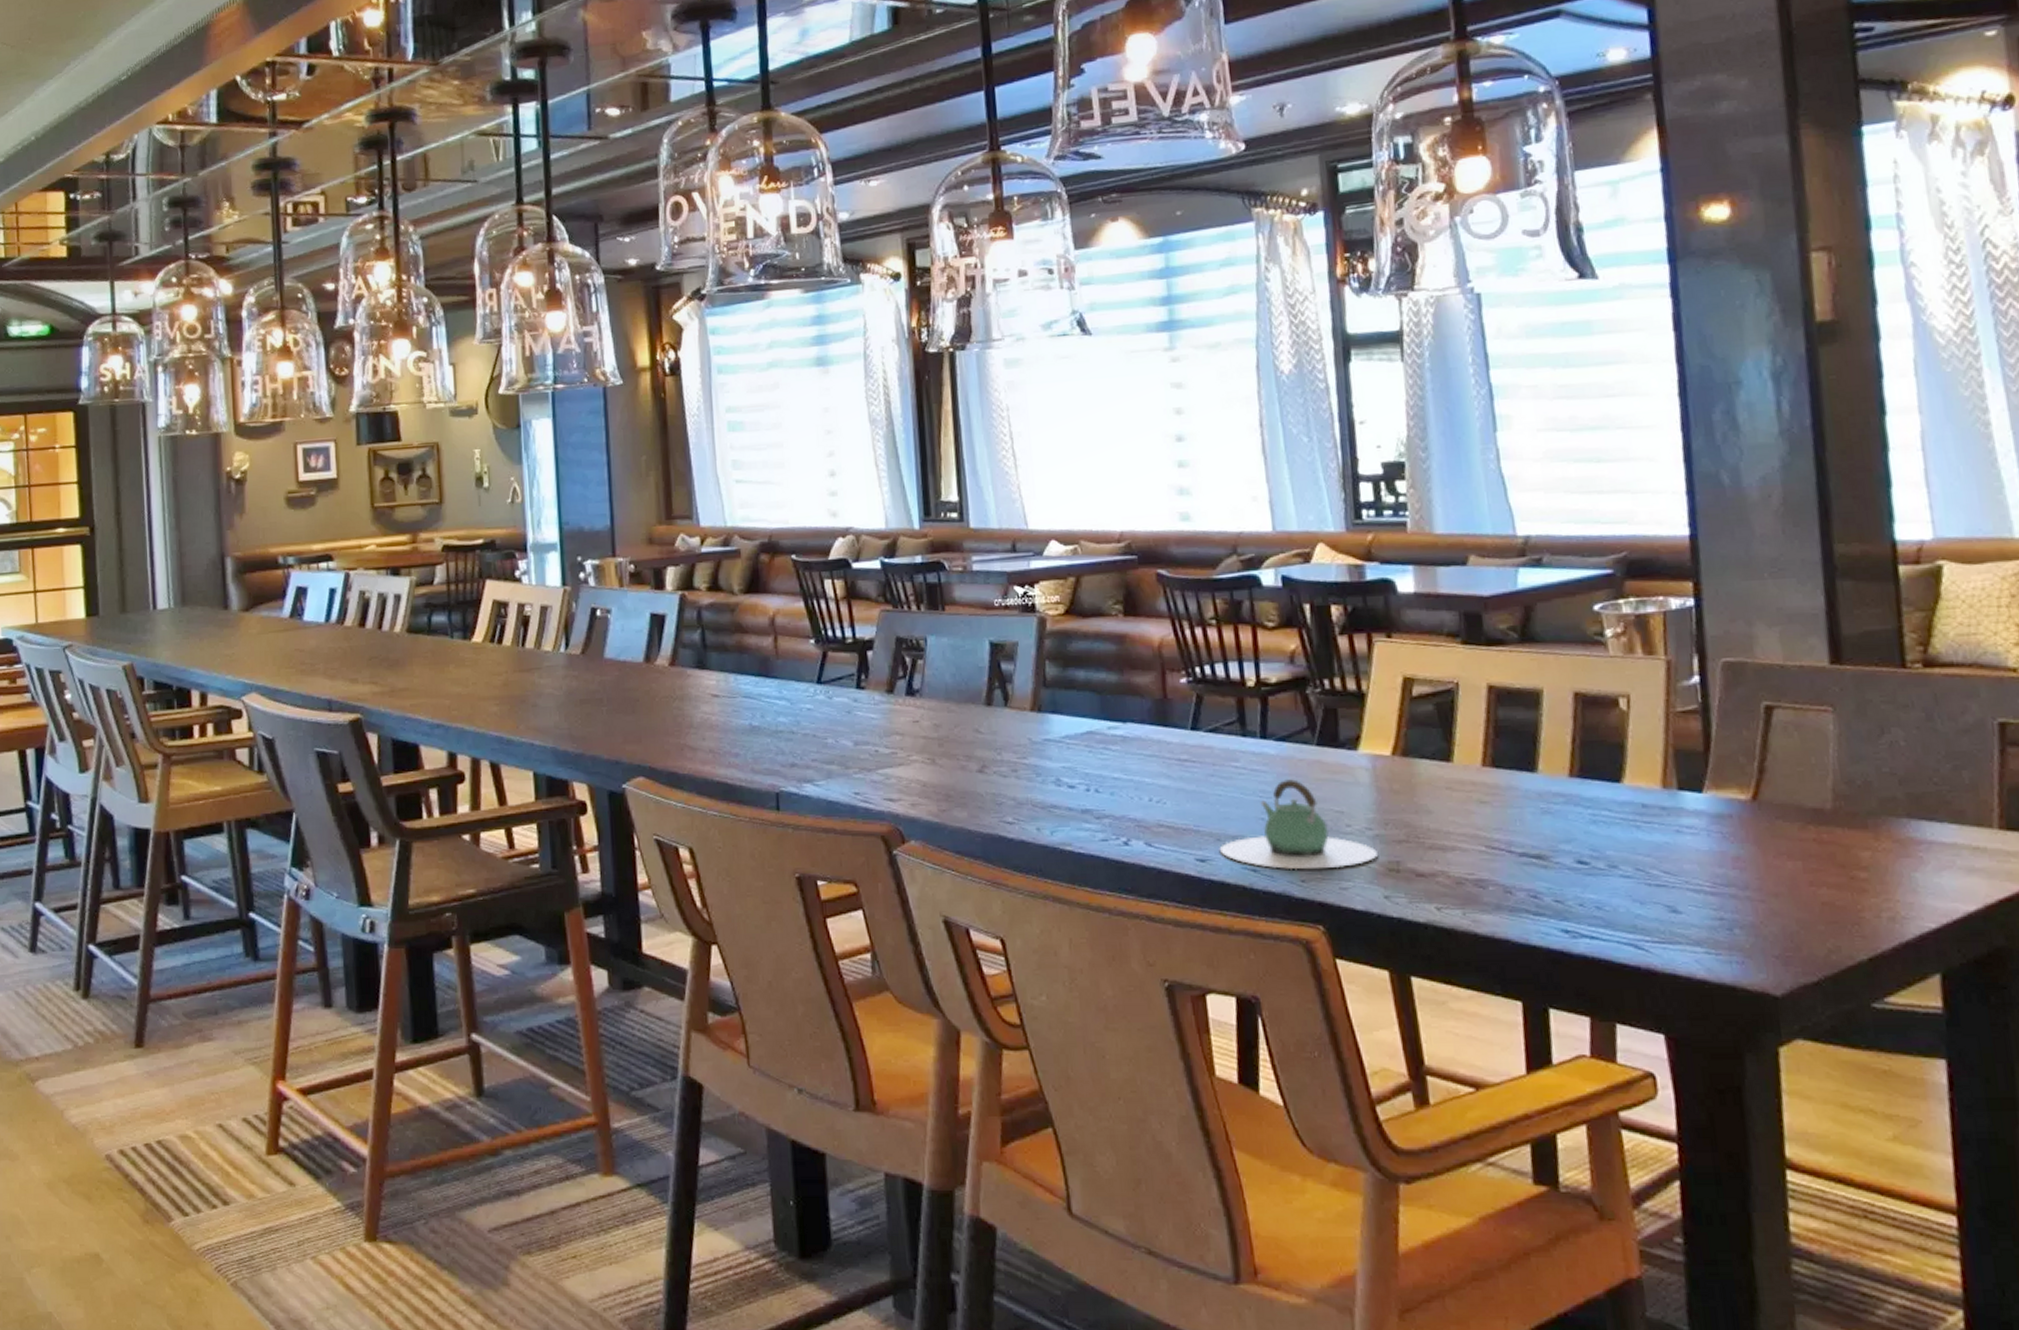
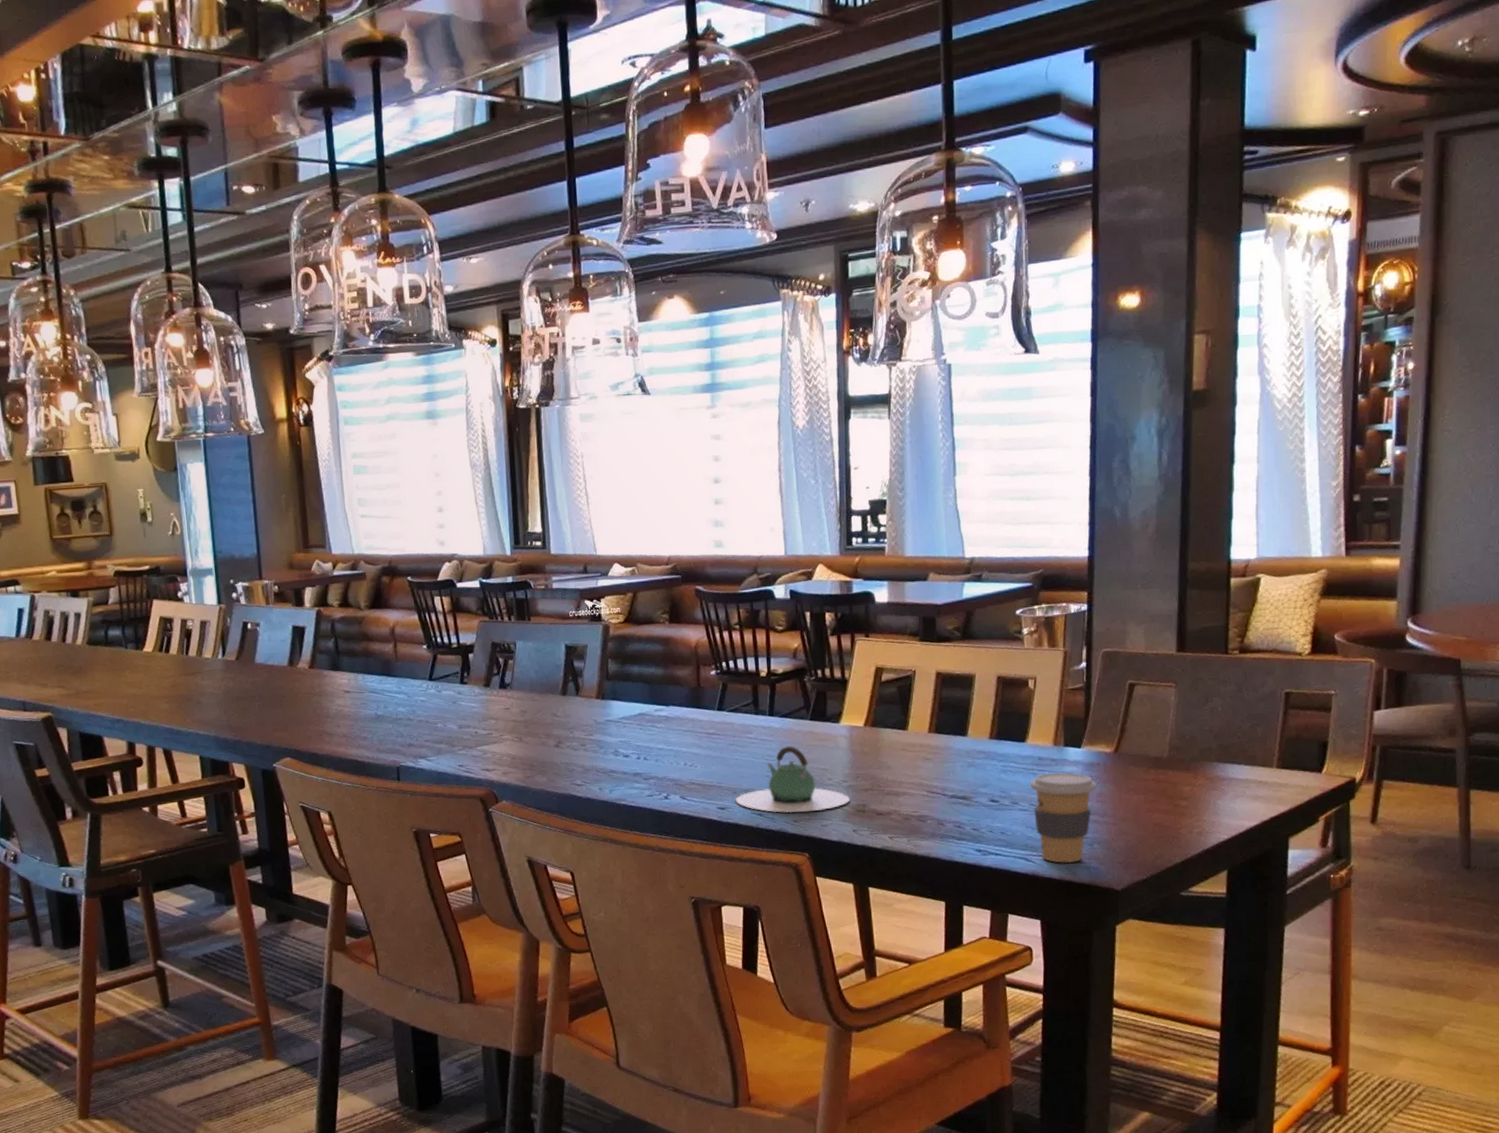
coffee cup: none [1633,825,1732,955] -> present [1031,772,1097,864]

